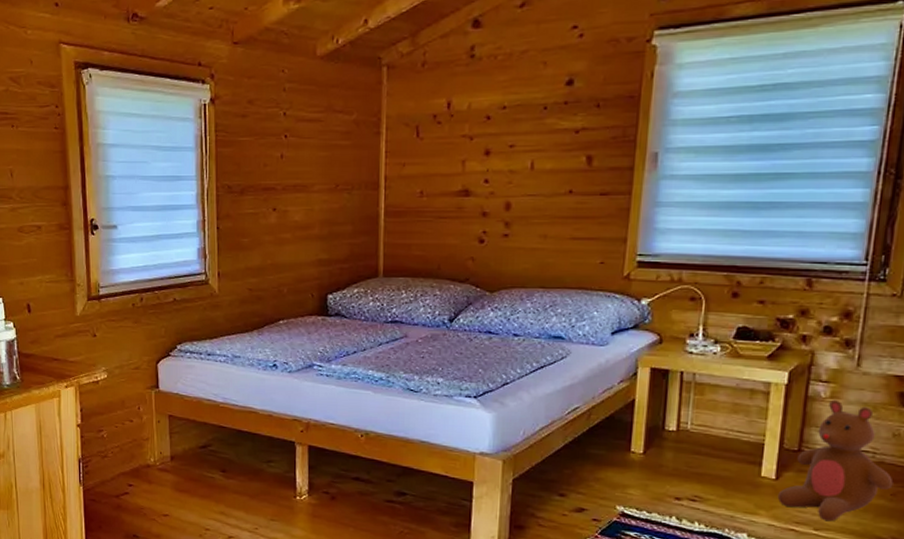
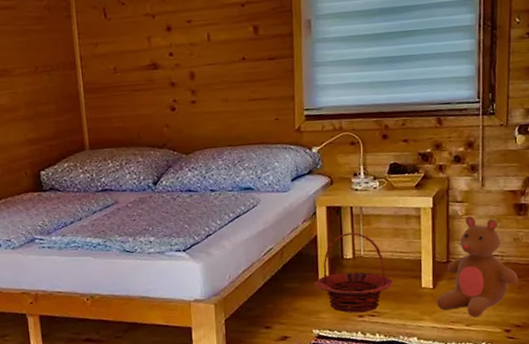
basket: none [624,401,726,495] -> present [314,232,394,314]

